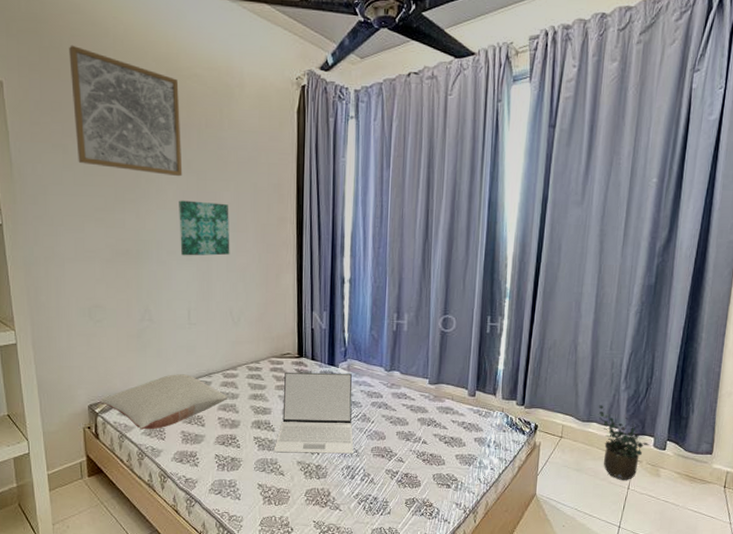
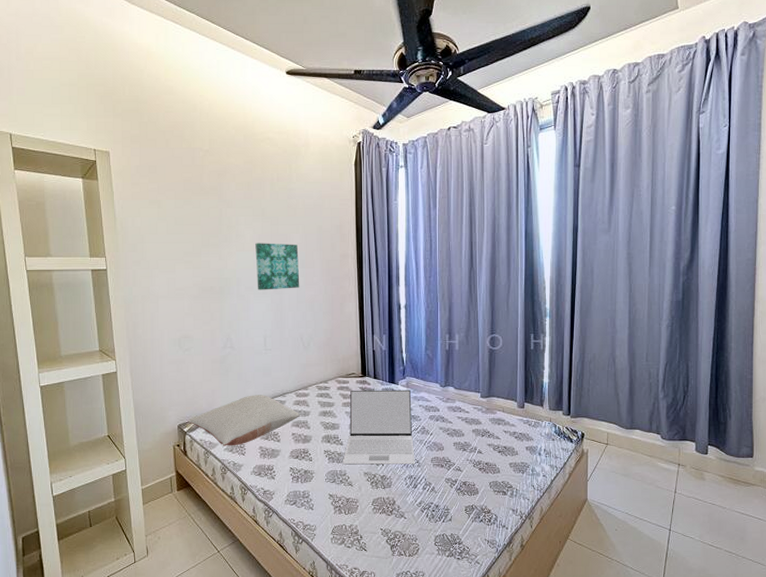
wall art: present [69,45,183,177] -> none [164,119,258,223]
potted plant: present [598,405,649,481] -> none [640,413,692,485]

